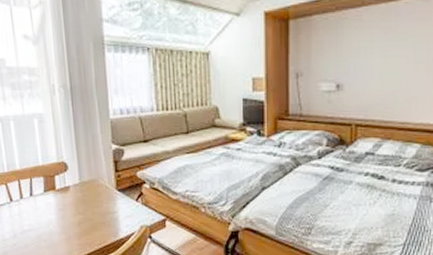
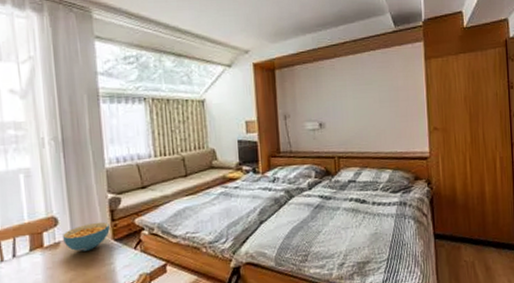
cereal bowl: none [71,171,114,198] -> present [61,221,110,252]

